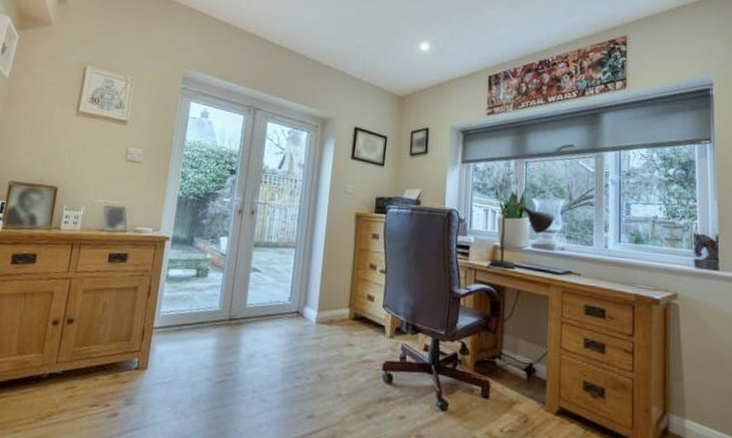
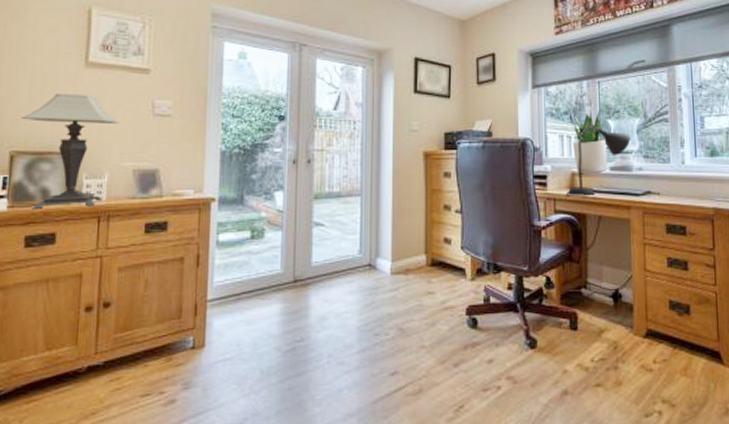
table lamp: none [20,136,98,235] -> present [20,93,119,210]

